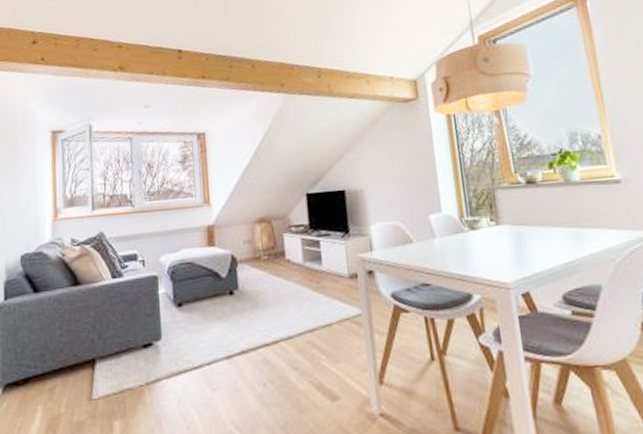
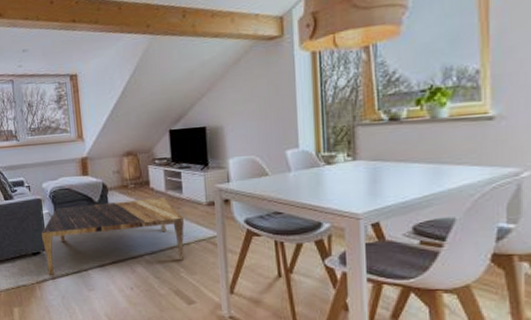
coffee table: none [156,269,327,373] -> present [42,197,185,275]

